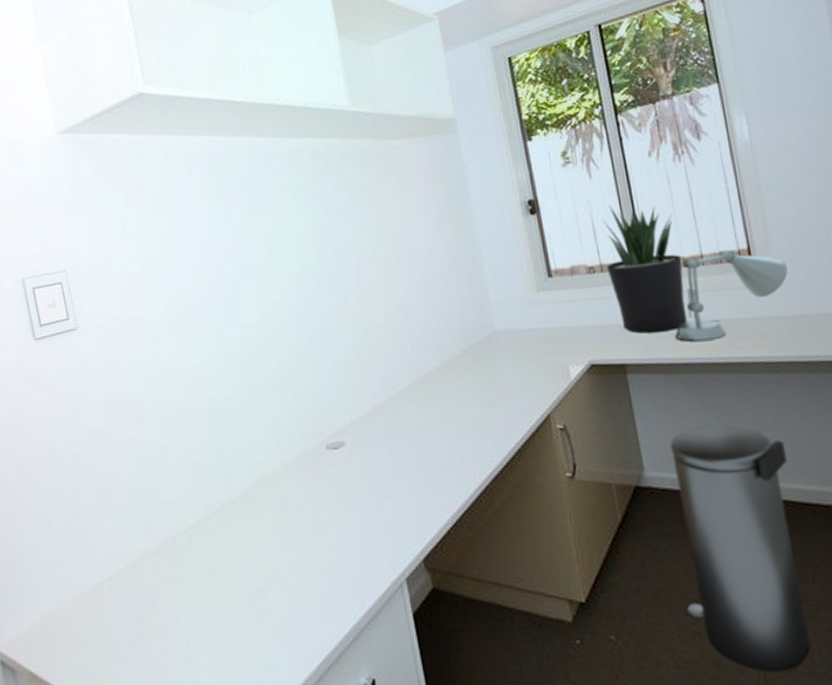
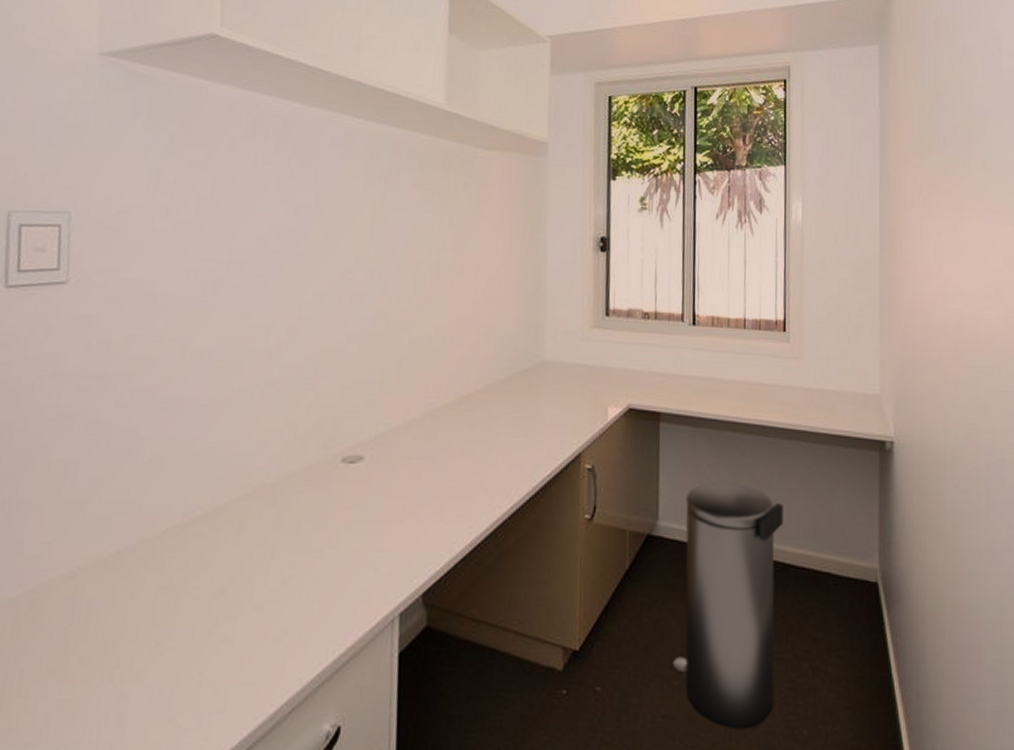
planter: present [603,205,688,334] -> none [660,256,728,386]
desk lamp: present [675,250,788,342] -> none [709,319,812,400]

